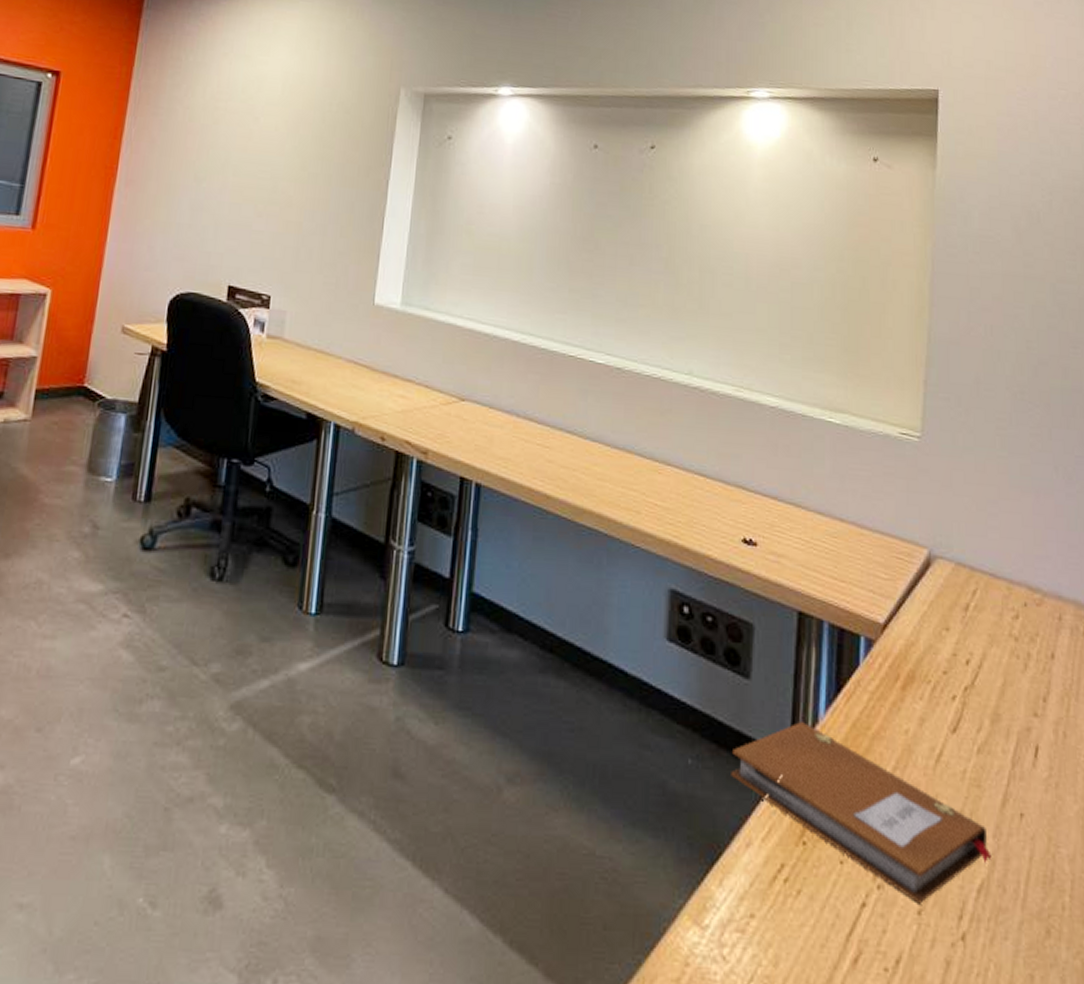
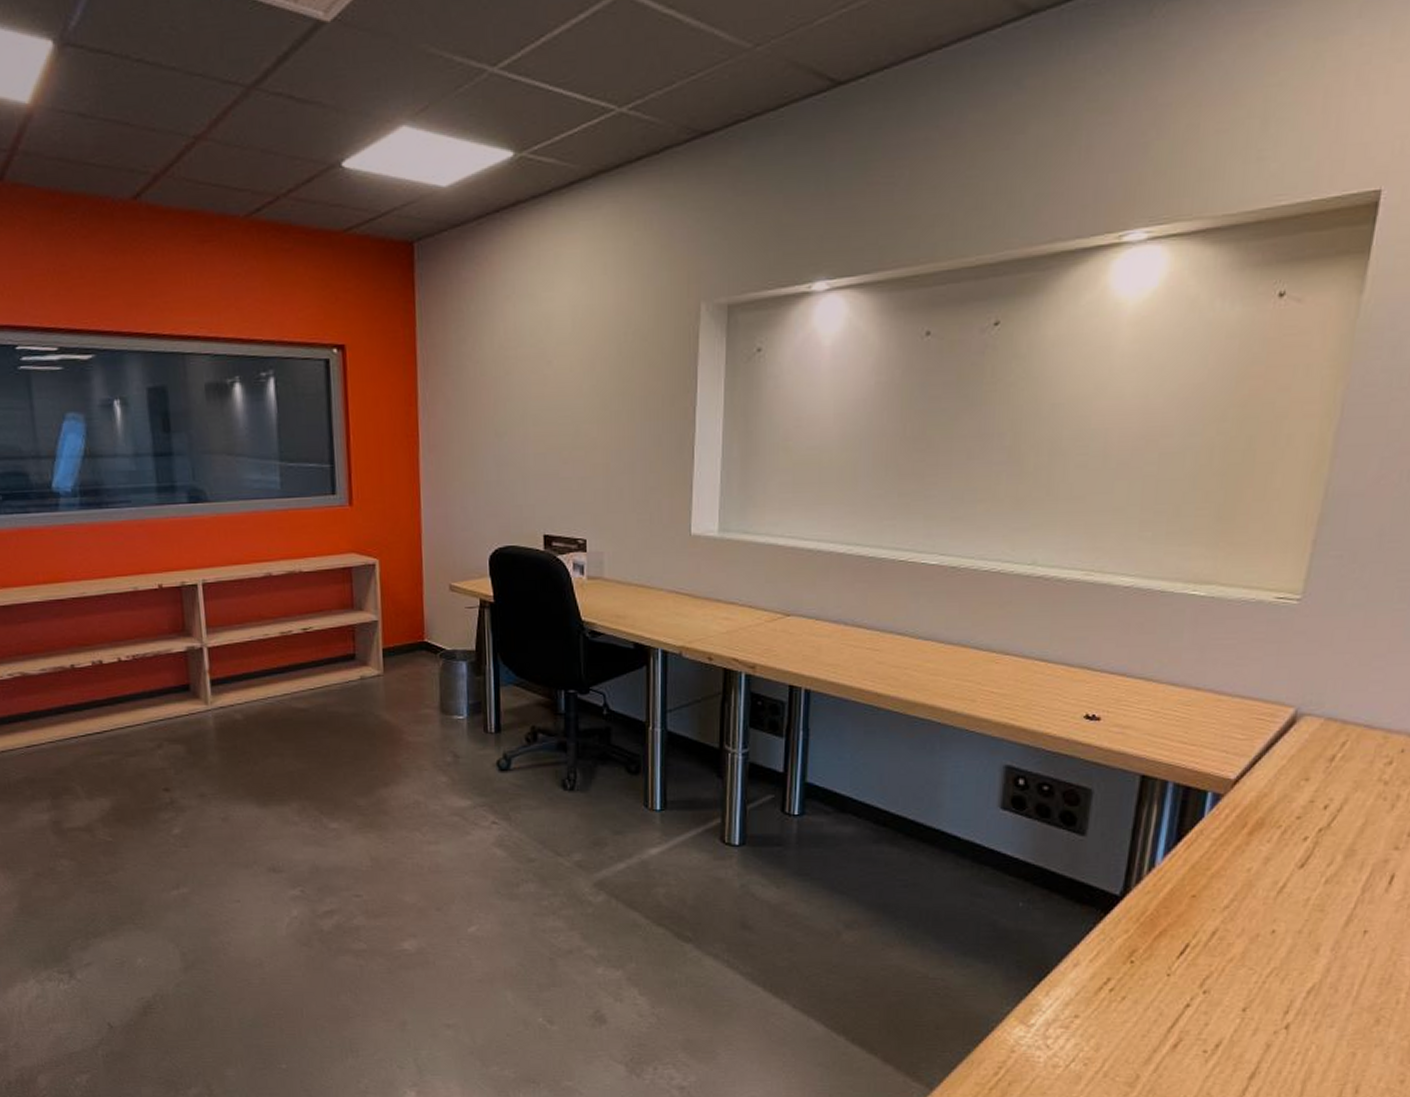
notebook: present [731,722,992,904] -> none [1061,868,1327,1004]

